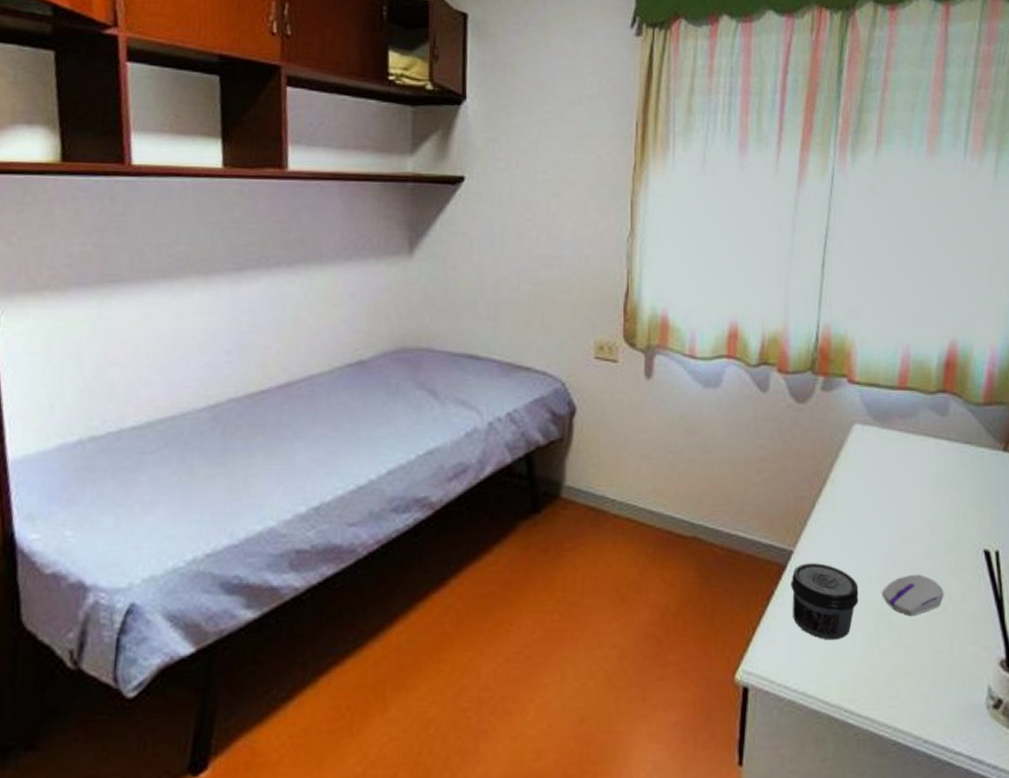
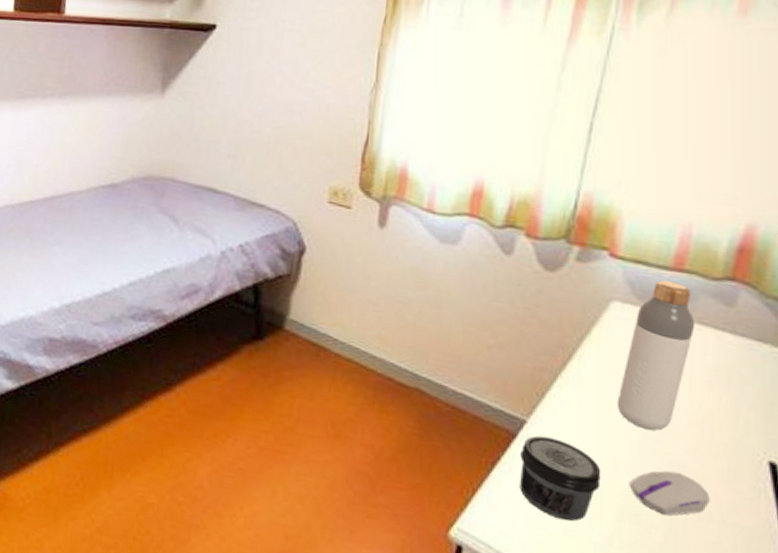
bottle: none [865,400,920,539] -> present [617,280,696,431]

